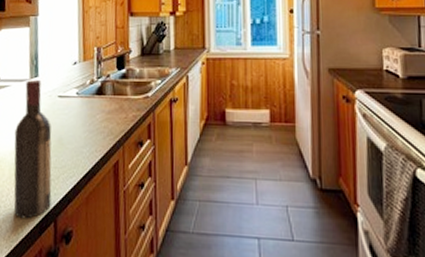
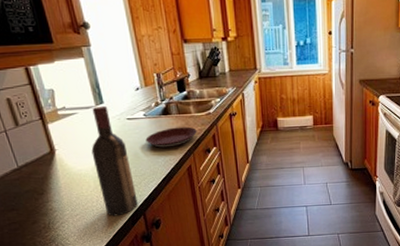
plate: none [73,110,131,136] -> present [145,126,197,149]

